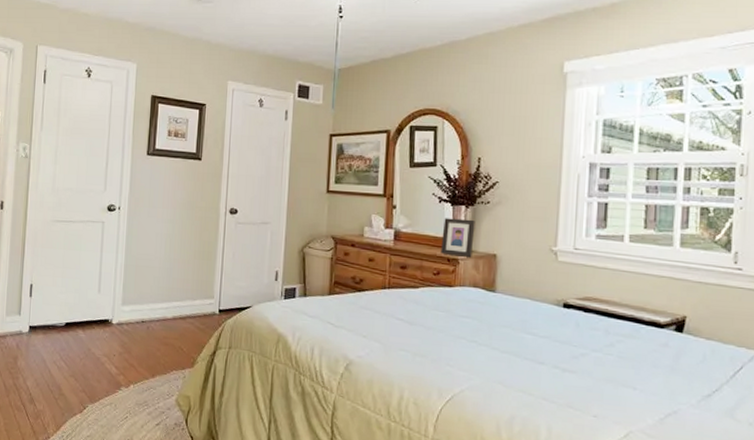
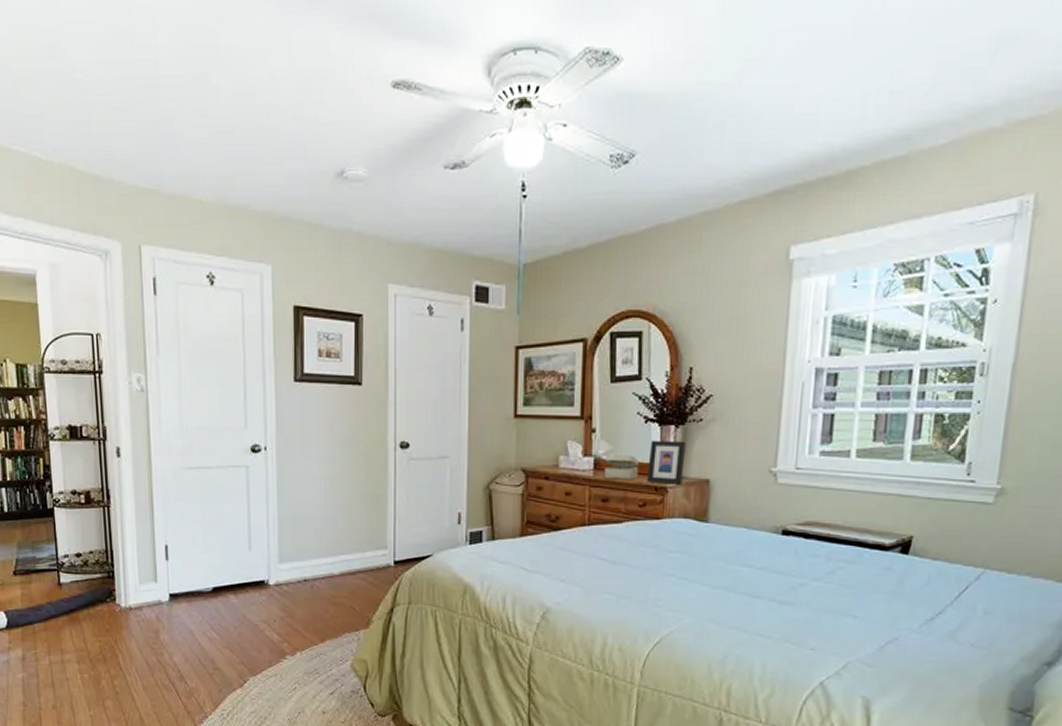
jewelry box: none [402,228,434,252] -> present [604,455,639,481]

